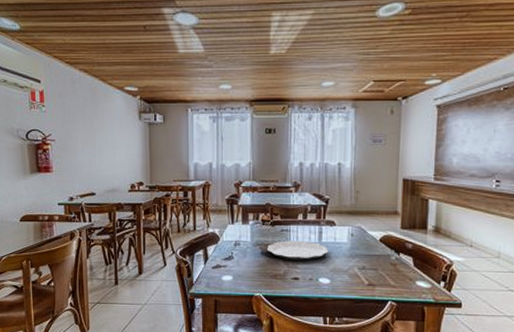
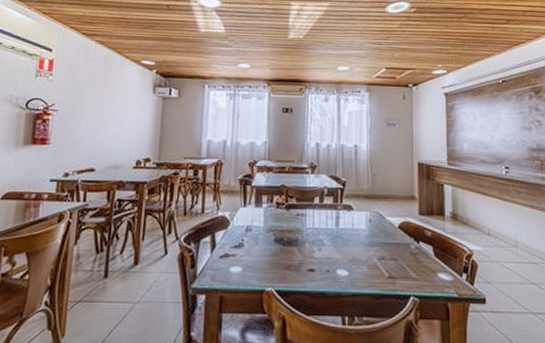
plate: present [266,240,328,261] -> none [280,226,346,249]

